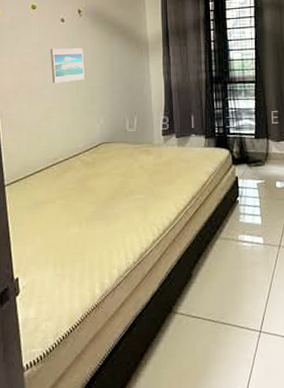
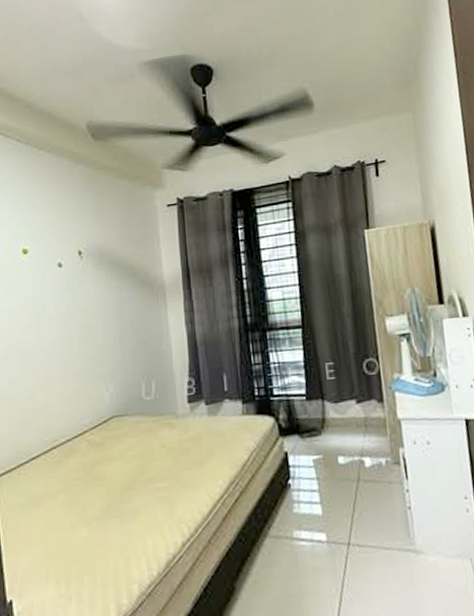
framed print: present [50,48,85,84] -> none [46,298,88,344]

